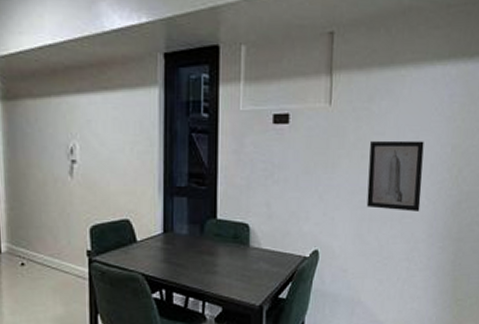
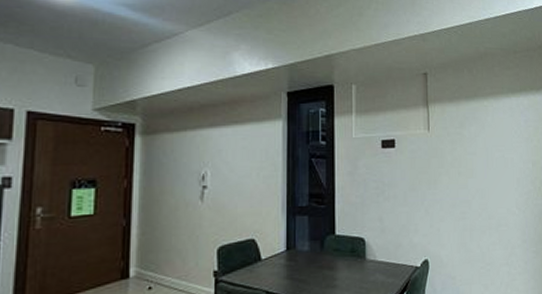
wall art: present [366,140,424,211] -> none [465,159,513,220]

